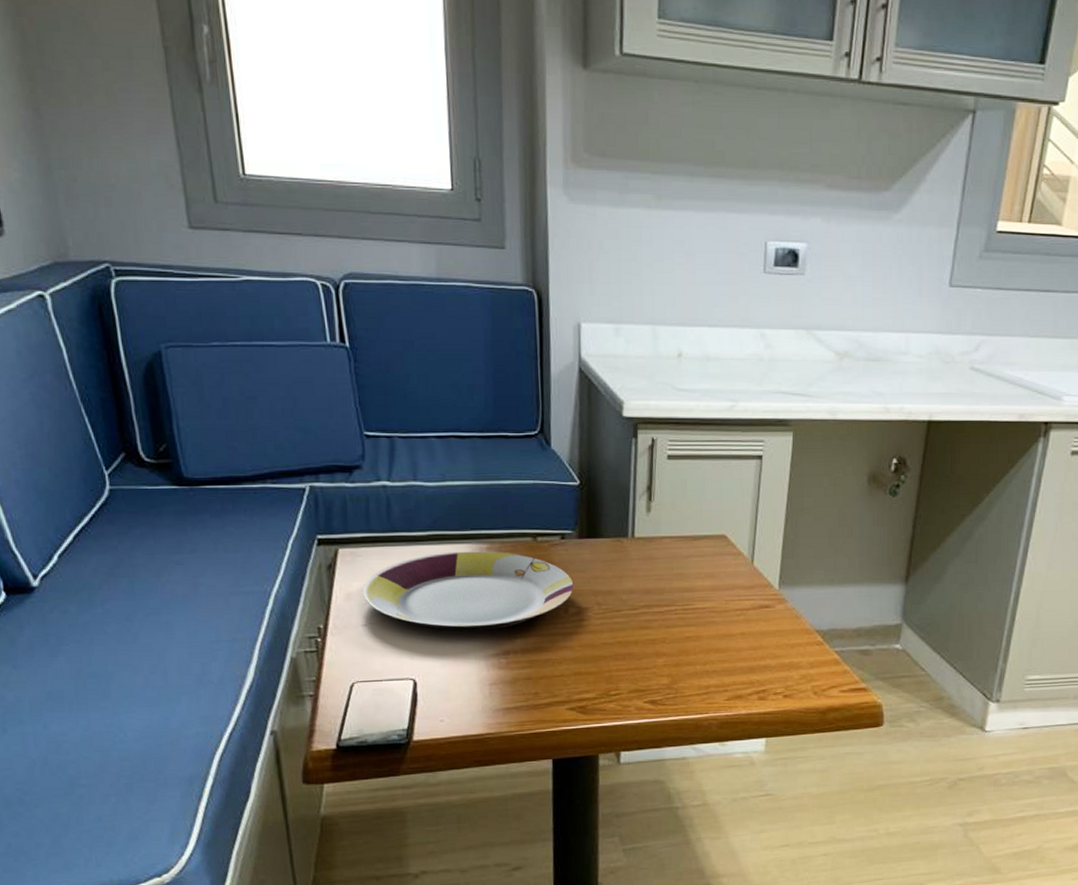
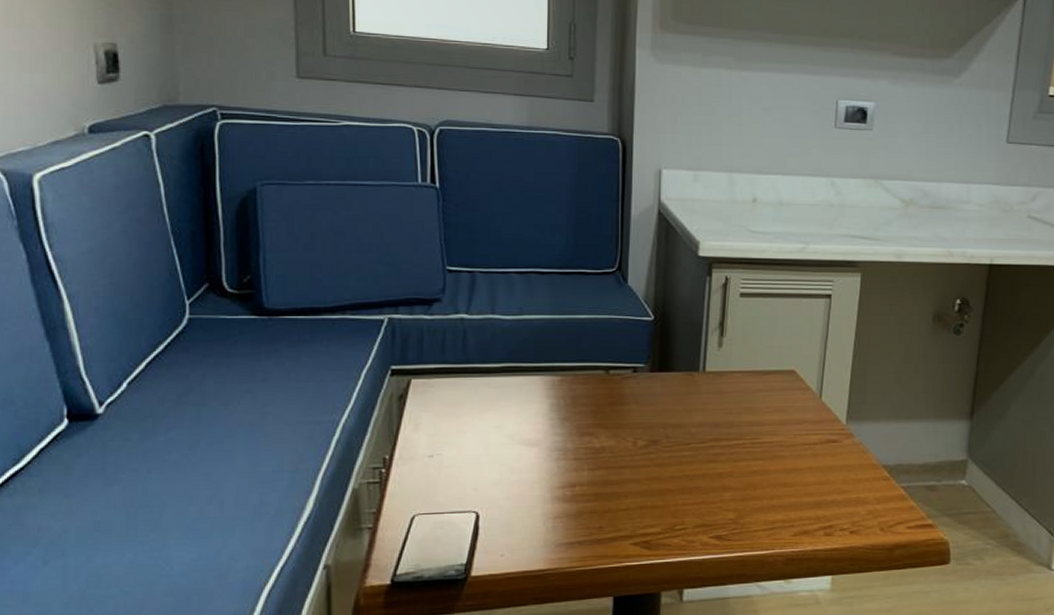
plate: present [362,551,574,632] -> none [431,383,644,463]

